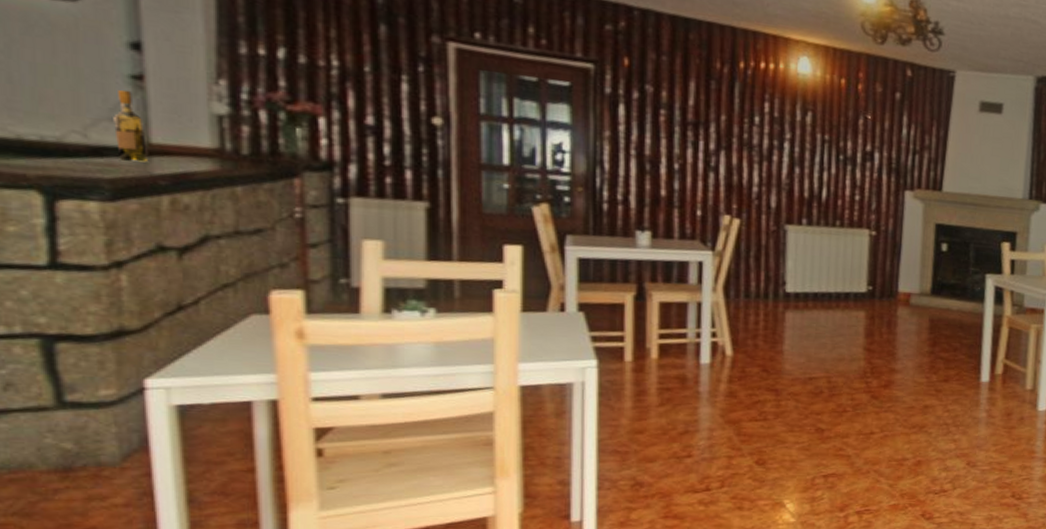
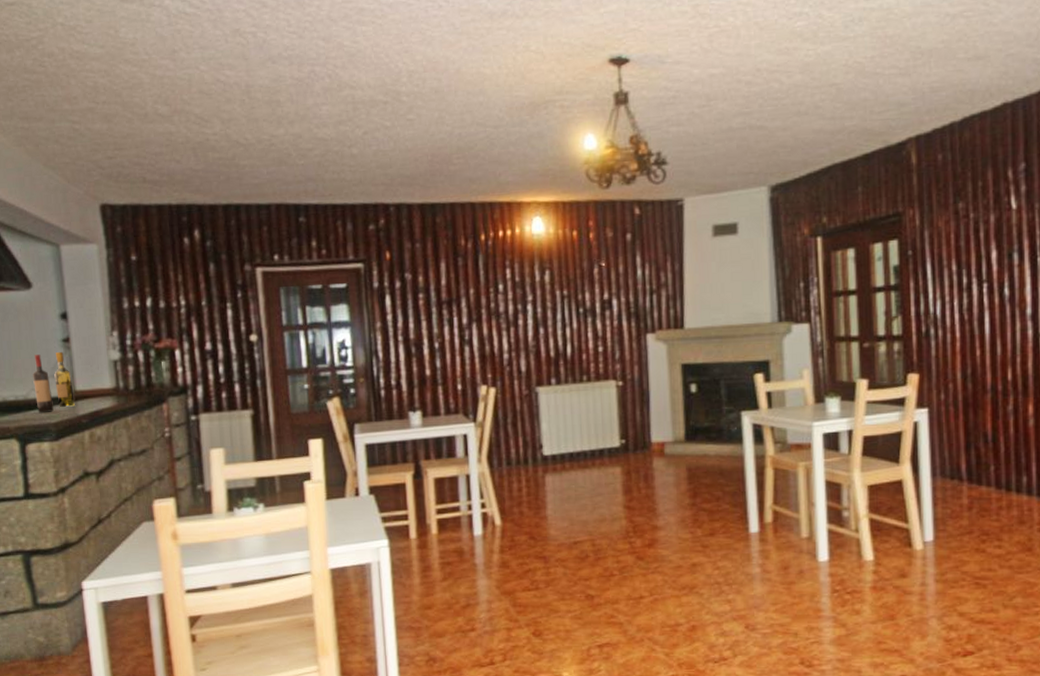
wine bottle: none [74,87,109,165] -> present [33,355,54,413]

